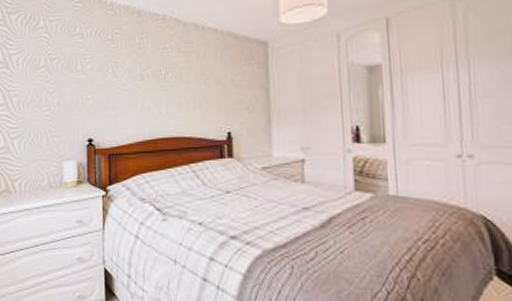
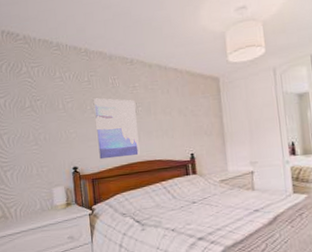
wall art: none [117,60,166,132] -> present [94,98,140,160]

